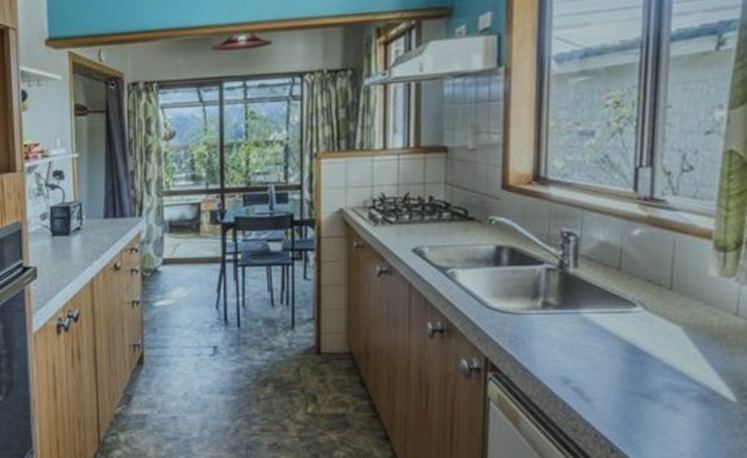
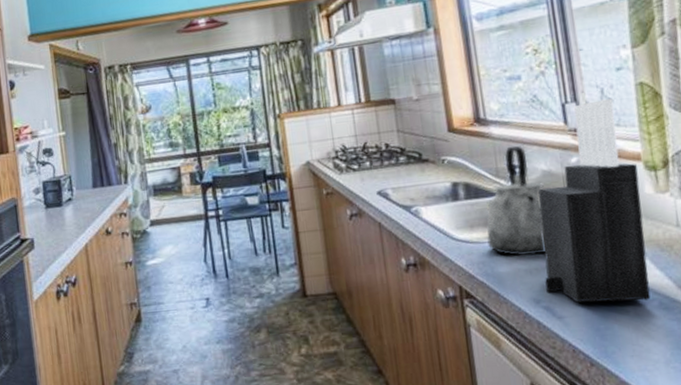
kettle: none [523,210,599,332] -> present [486,145,545,256]
knife block: none [578,166,705,390] -> present [538,98,651,303]

